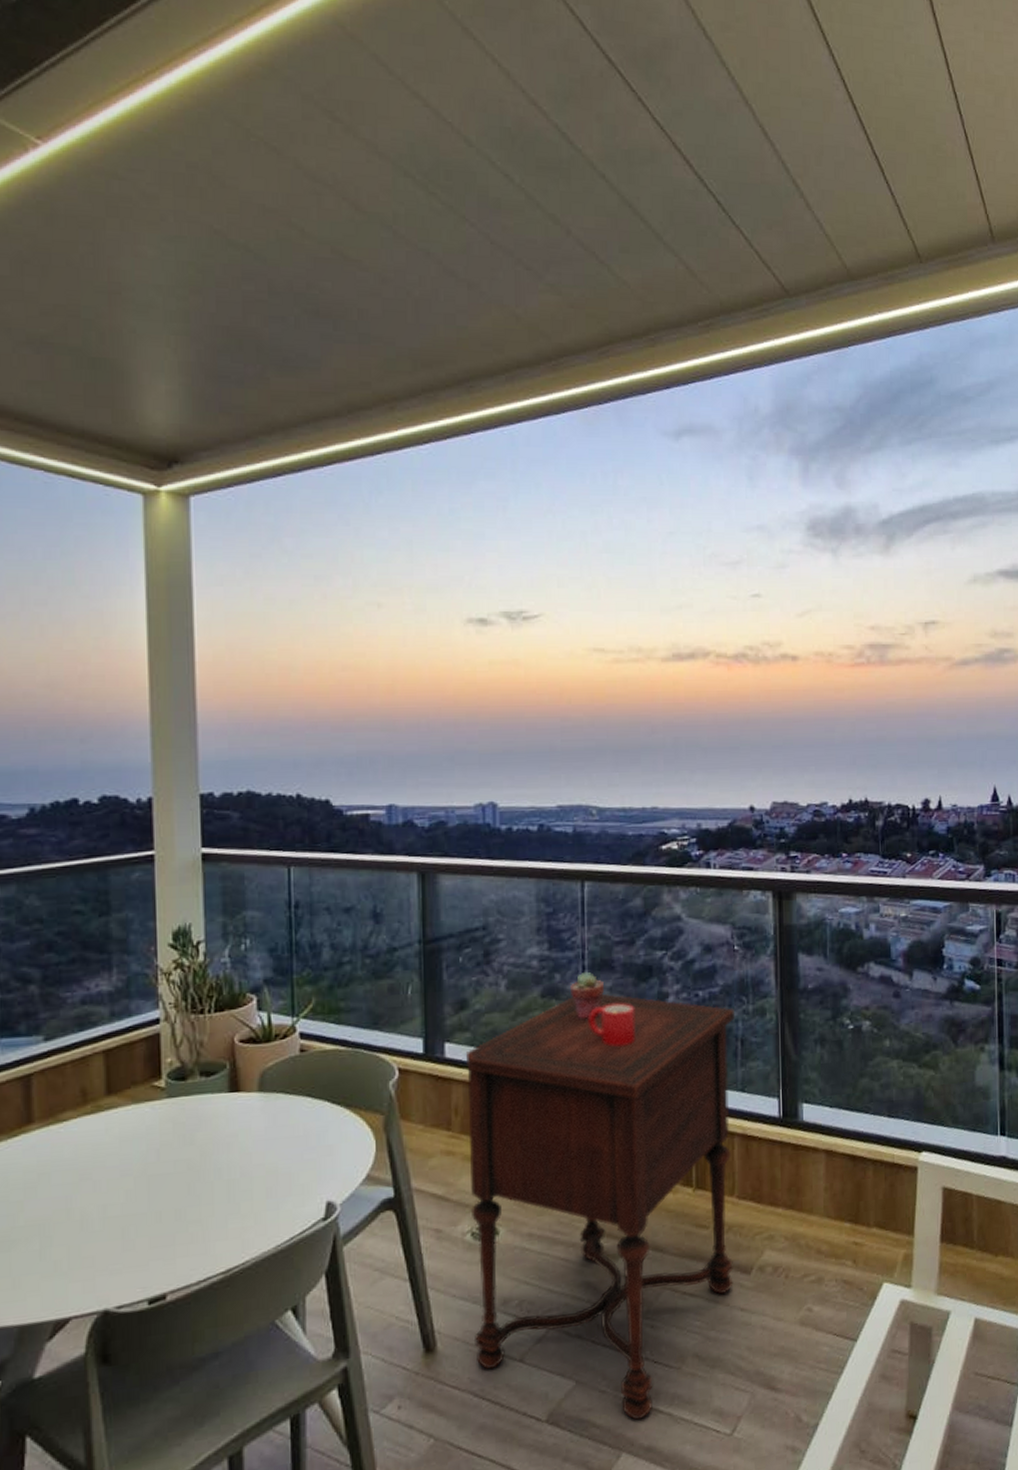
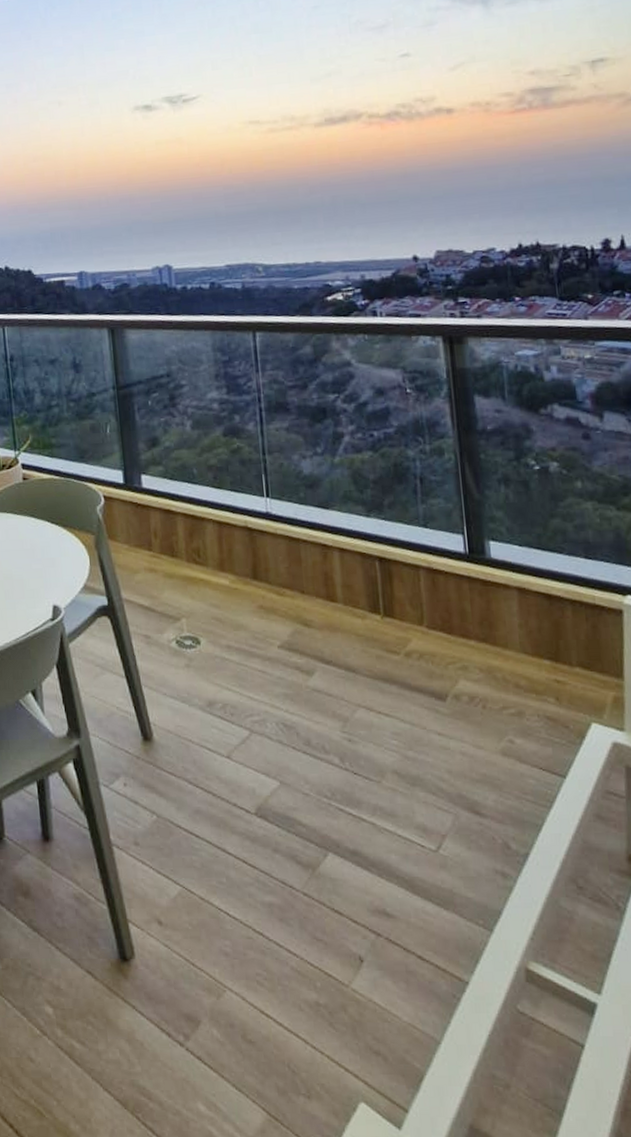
side table: present [465,994,736,1420] -> none [160,433,429,825]
potted succulent: present [569,971,605,1019] -> none [248,413,282,456]
mug: present [589,1003,635,1047] -> none [268,442,314,482]

